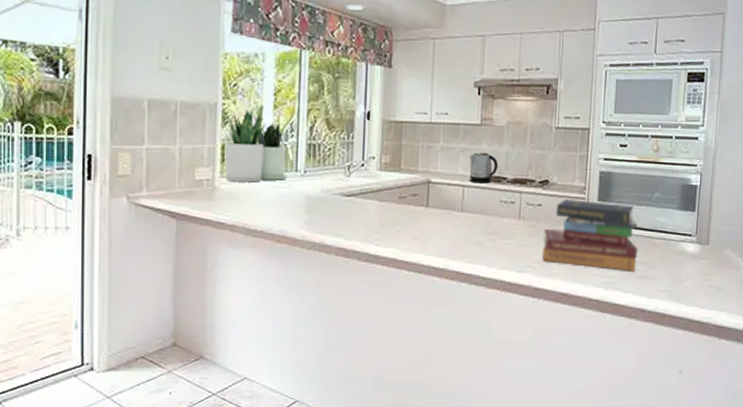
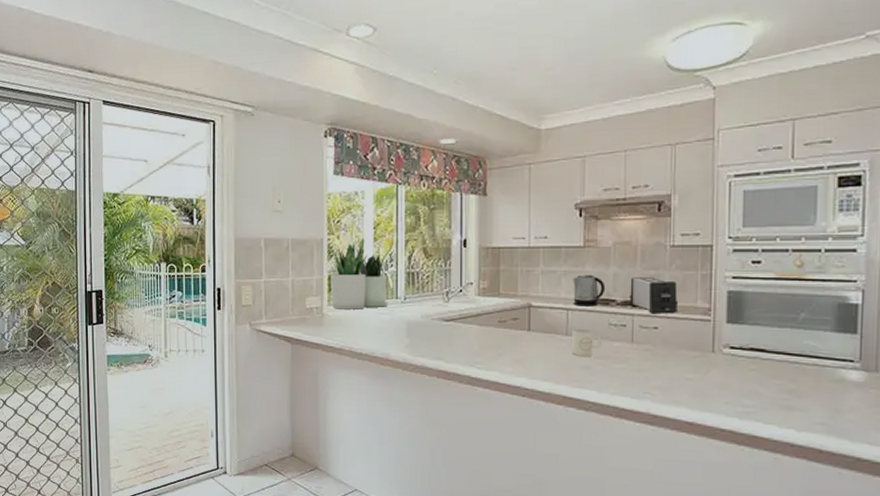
mug: none [465,205,493,232] -> present [571,328,602,356]
toaster: none [519,156,560,192] -> present [630,277,679,314]
books: present [542,199,638,271] -> none [660,322,781,401]

